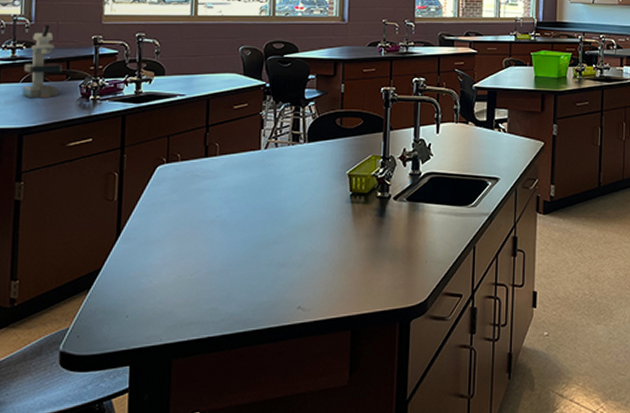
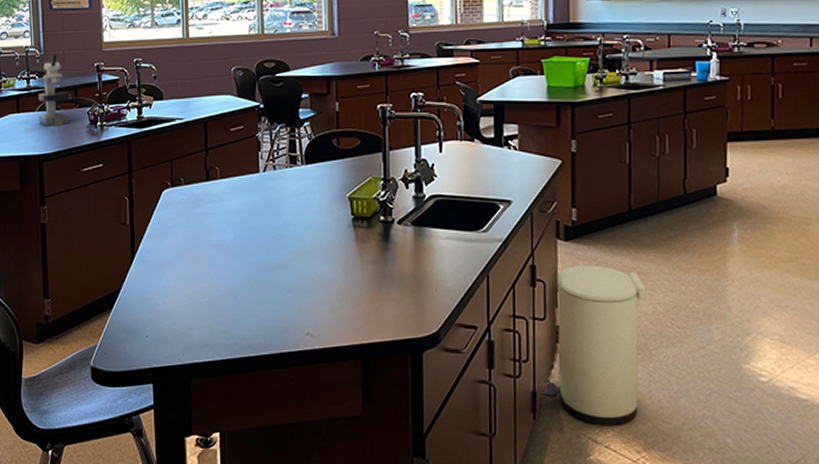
pedal bin: none [516,236,610,382] -> present [540,266,647,427]

